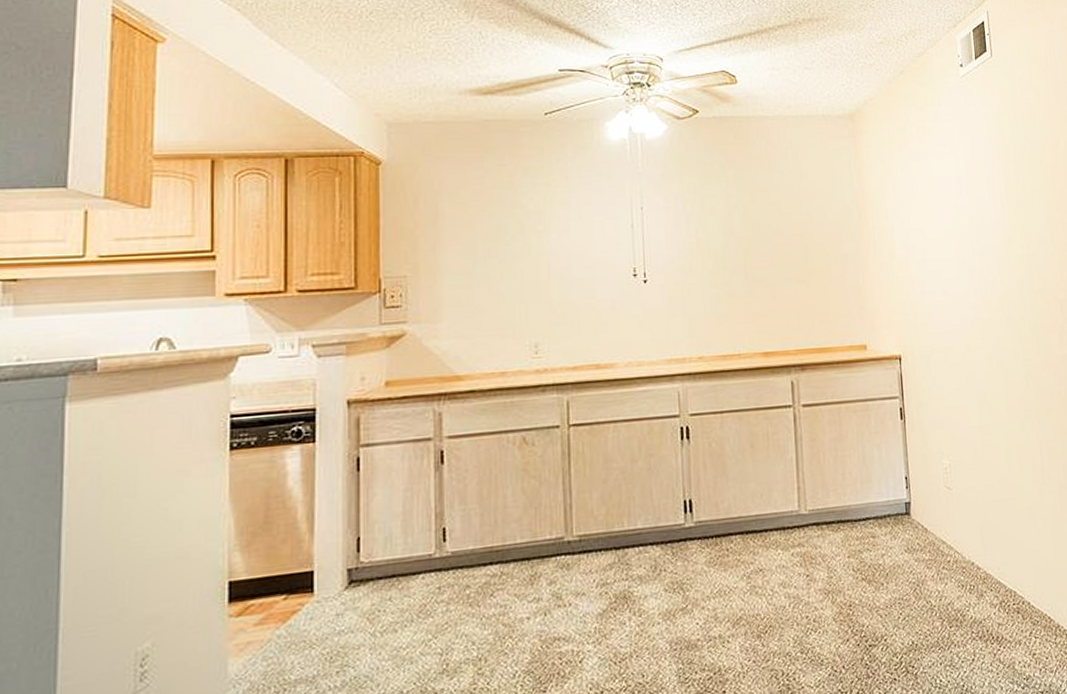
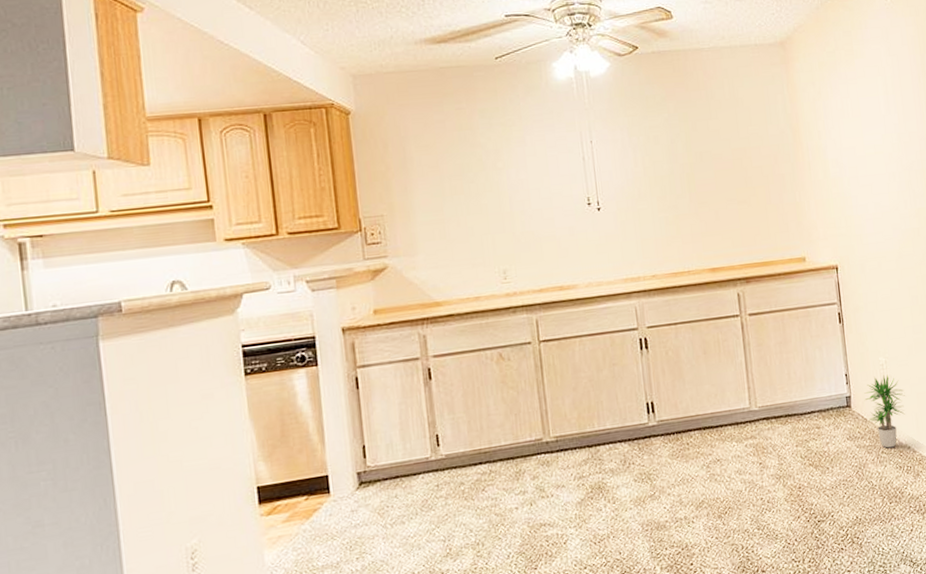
potted plant: none [925,479,970,564] -> present [864,374,905,448]

